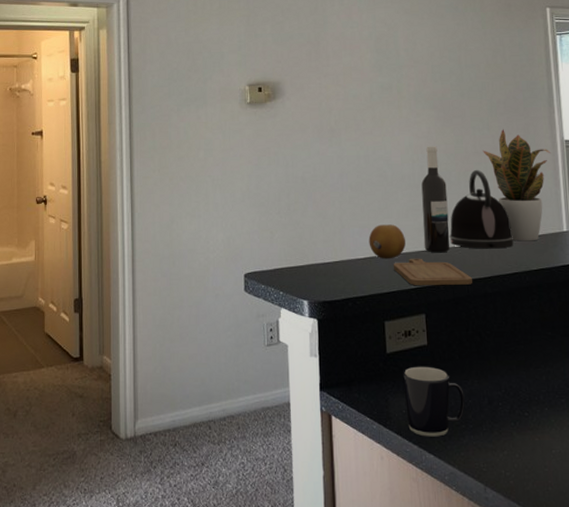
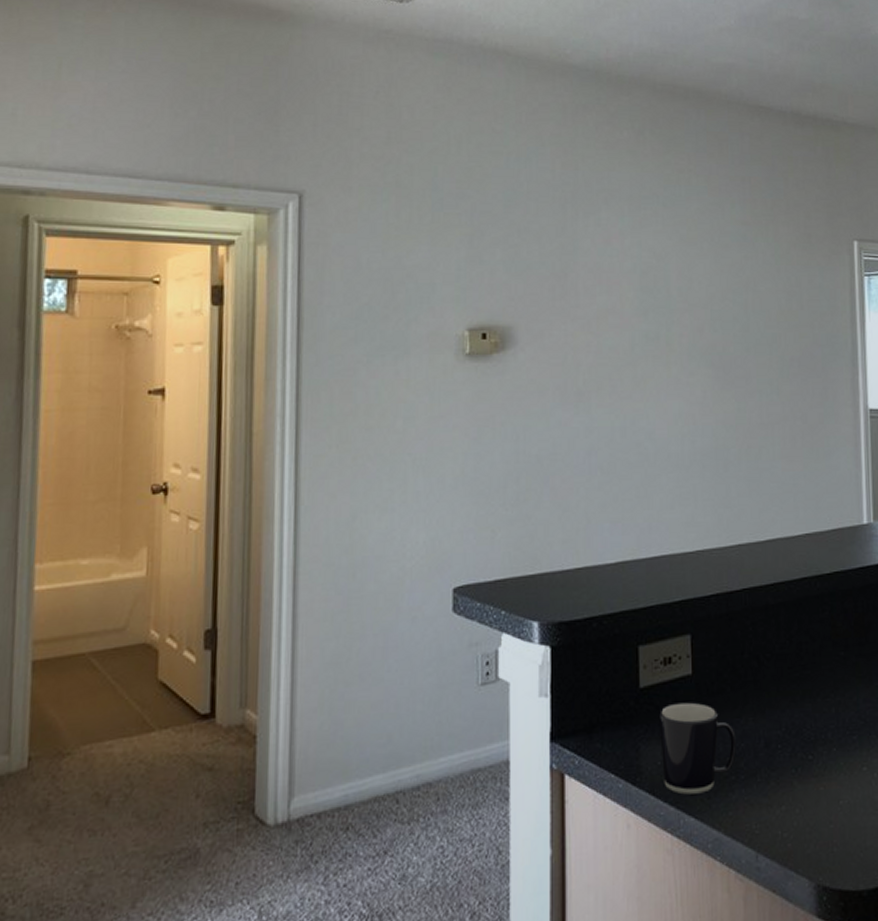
fruit: present [368,224,406,260] -> none [622,518,669,564]
chopping board: present [393,258,472,286] -> none [652,561,751,598]
wine bottle: present [421,146,450,253] -> none [691,415,725,555]
kettle: present [448,169,514,249] -> none [724,445,804,548]
potted plant: present [483,129,551,241] -> none [770,394,852,538]

